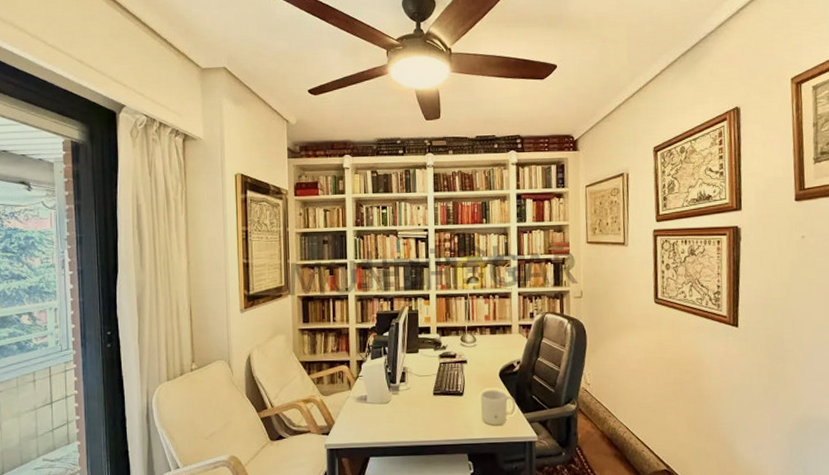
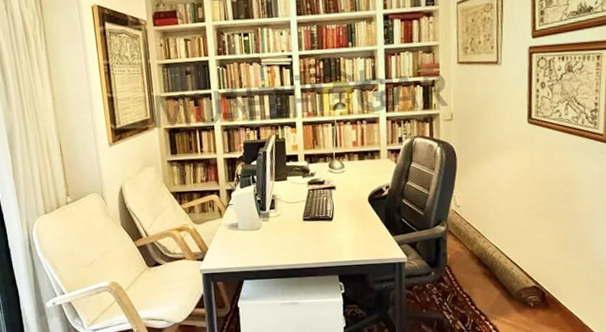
mug: present [481,389,517,426] -> none [350,213,386,249]

